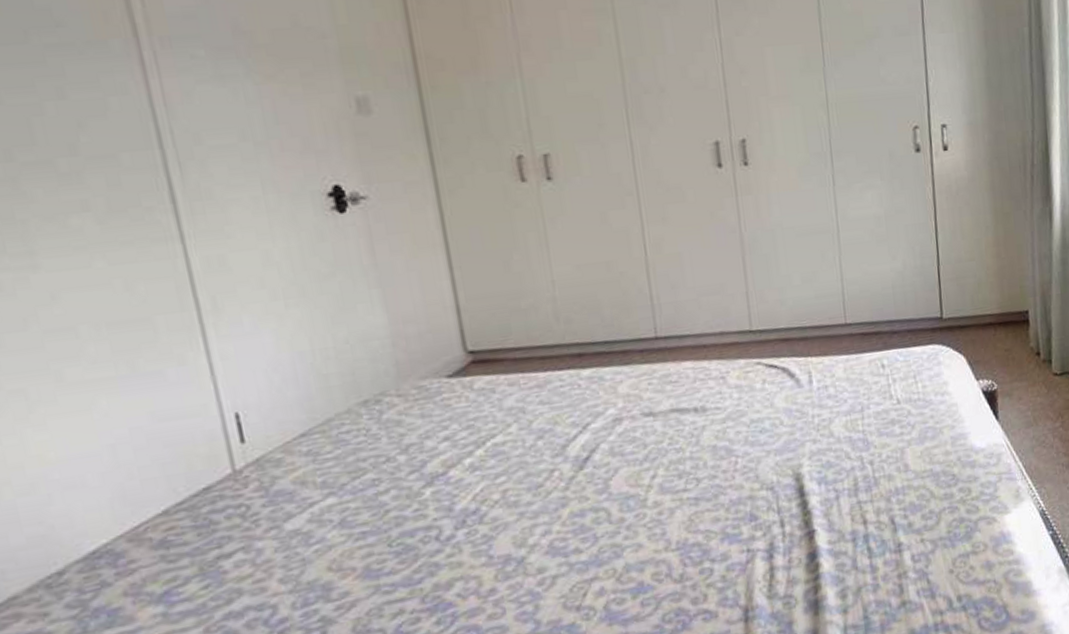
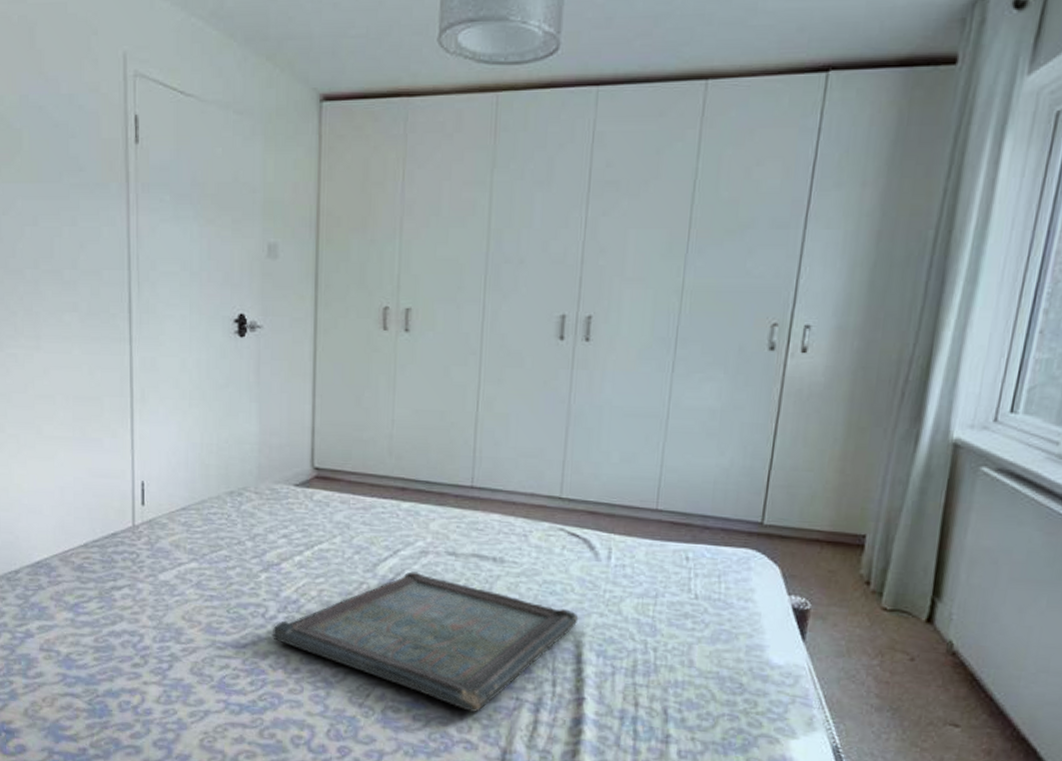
serving tray: none [452,443,794,579] -> present [271,571,579,712]

